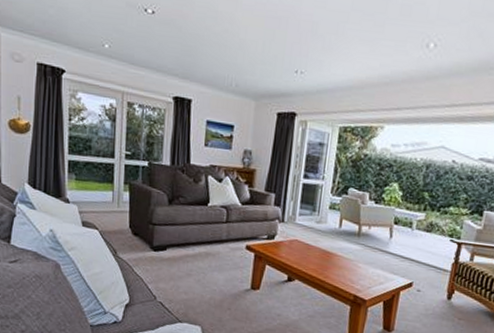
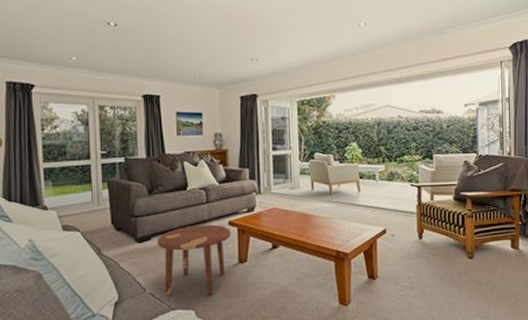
side table: none [171,243,248,316] -> present [157,224,232,296]

